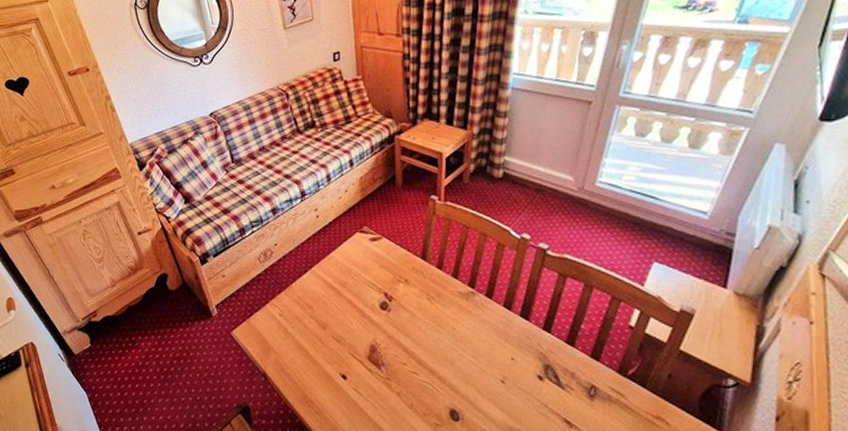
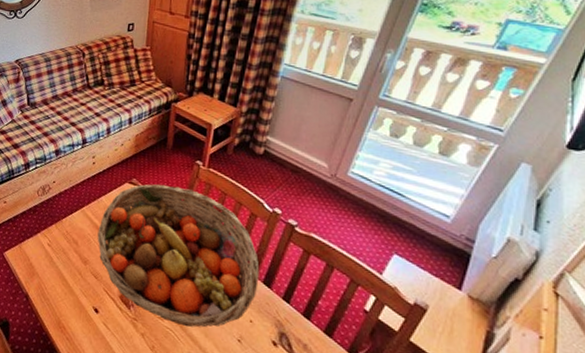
fruit basket: none [333,227,516,377] -> present [97,184,260,328]

